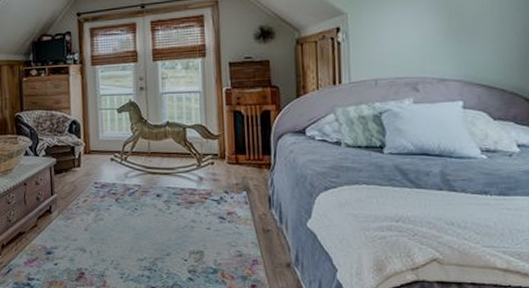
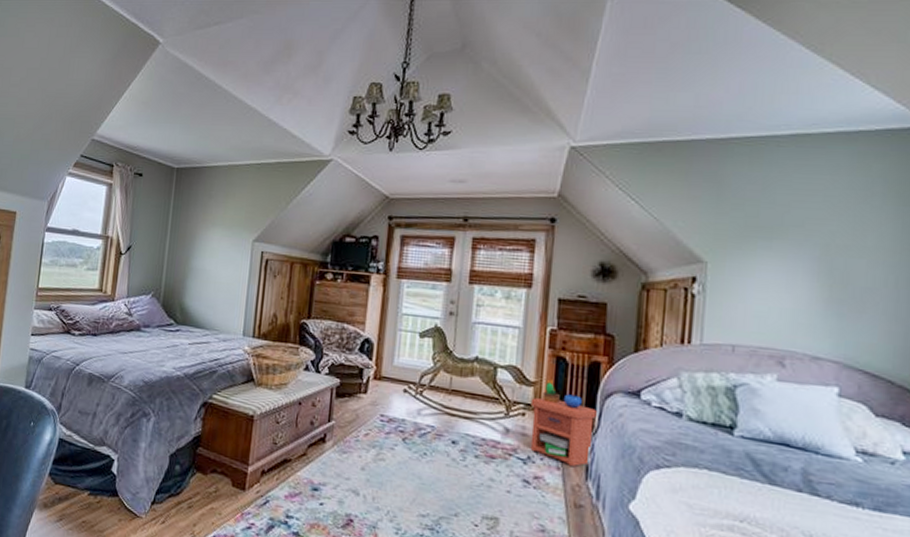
nightstand: none [217,131,272,199] -> present [530,379,597,467]

